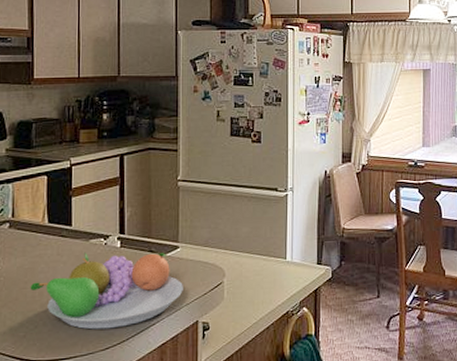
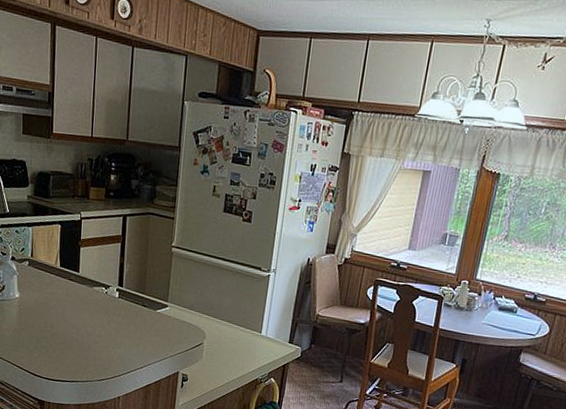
fruit bowl: present [30,252,183,330] -> none [43,296,169,365]

